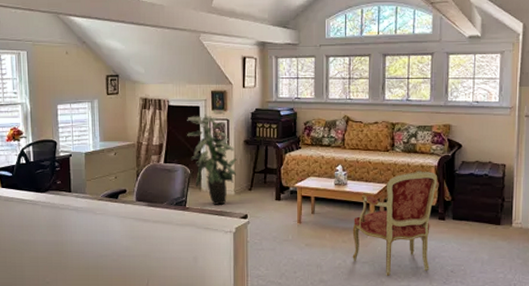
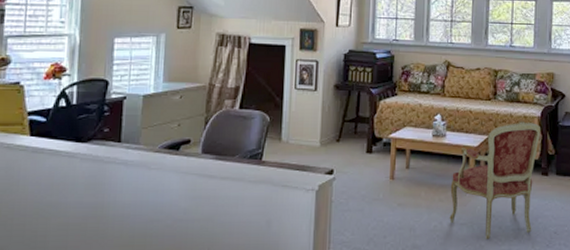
indoor plant: present [187,111,237,205] -> none [269,51,325,158]

